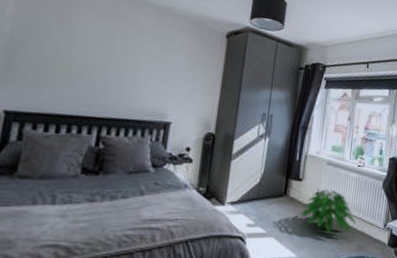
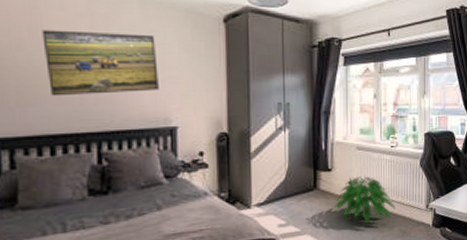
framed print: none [66,23,166,88] -> present [42,29,159,97]

